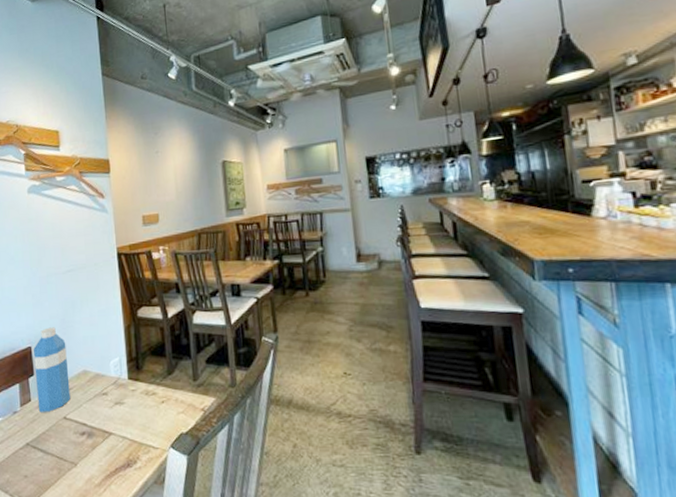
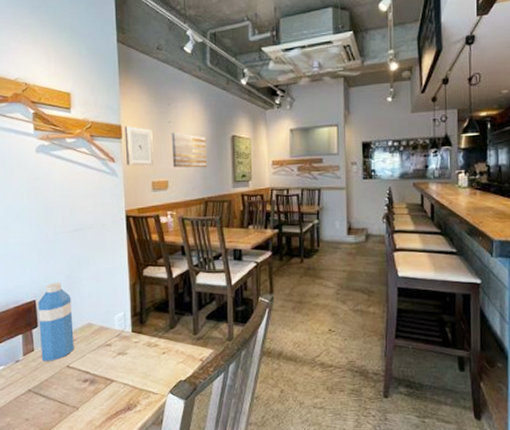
wall art: none [112,159,143,201] -> present [124,126,154,166]
wall art: none [159,161,199,200] -> present [171,132,208,168]

